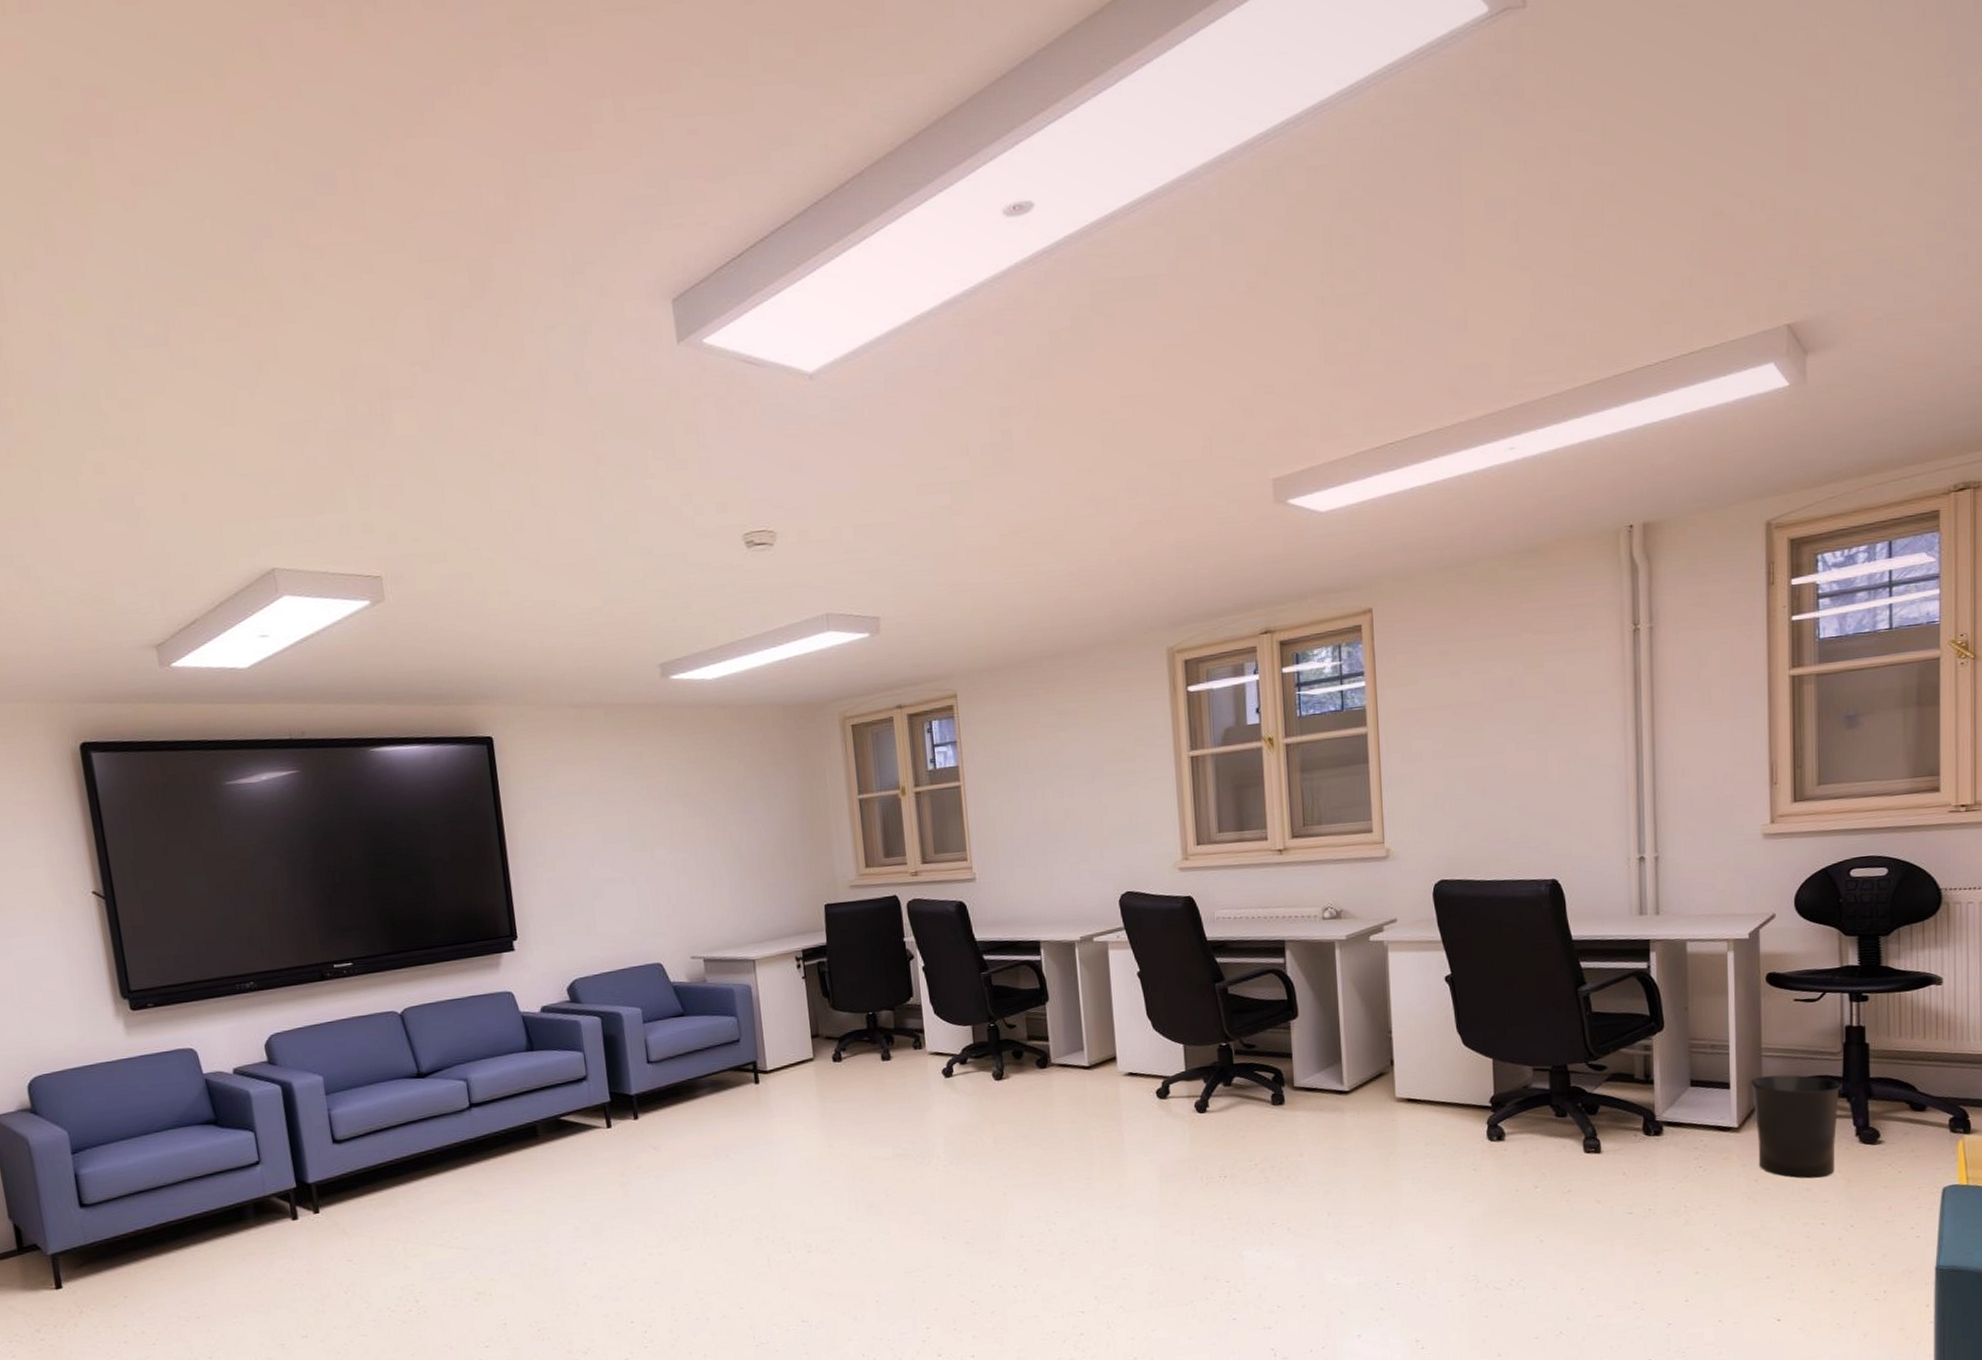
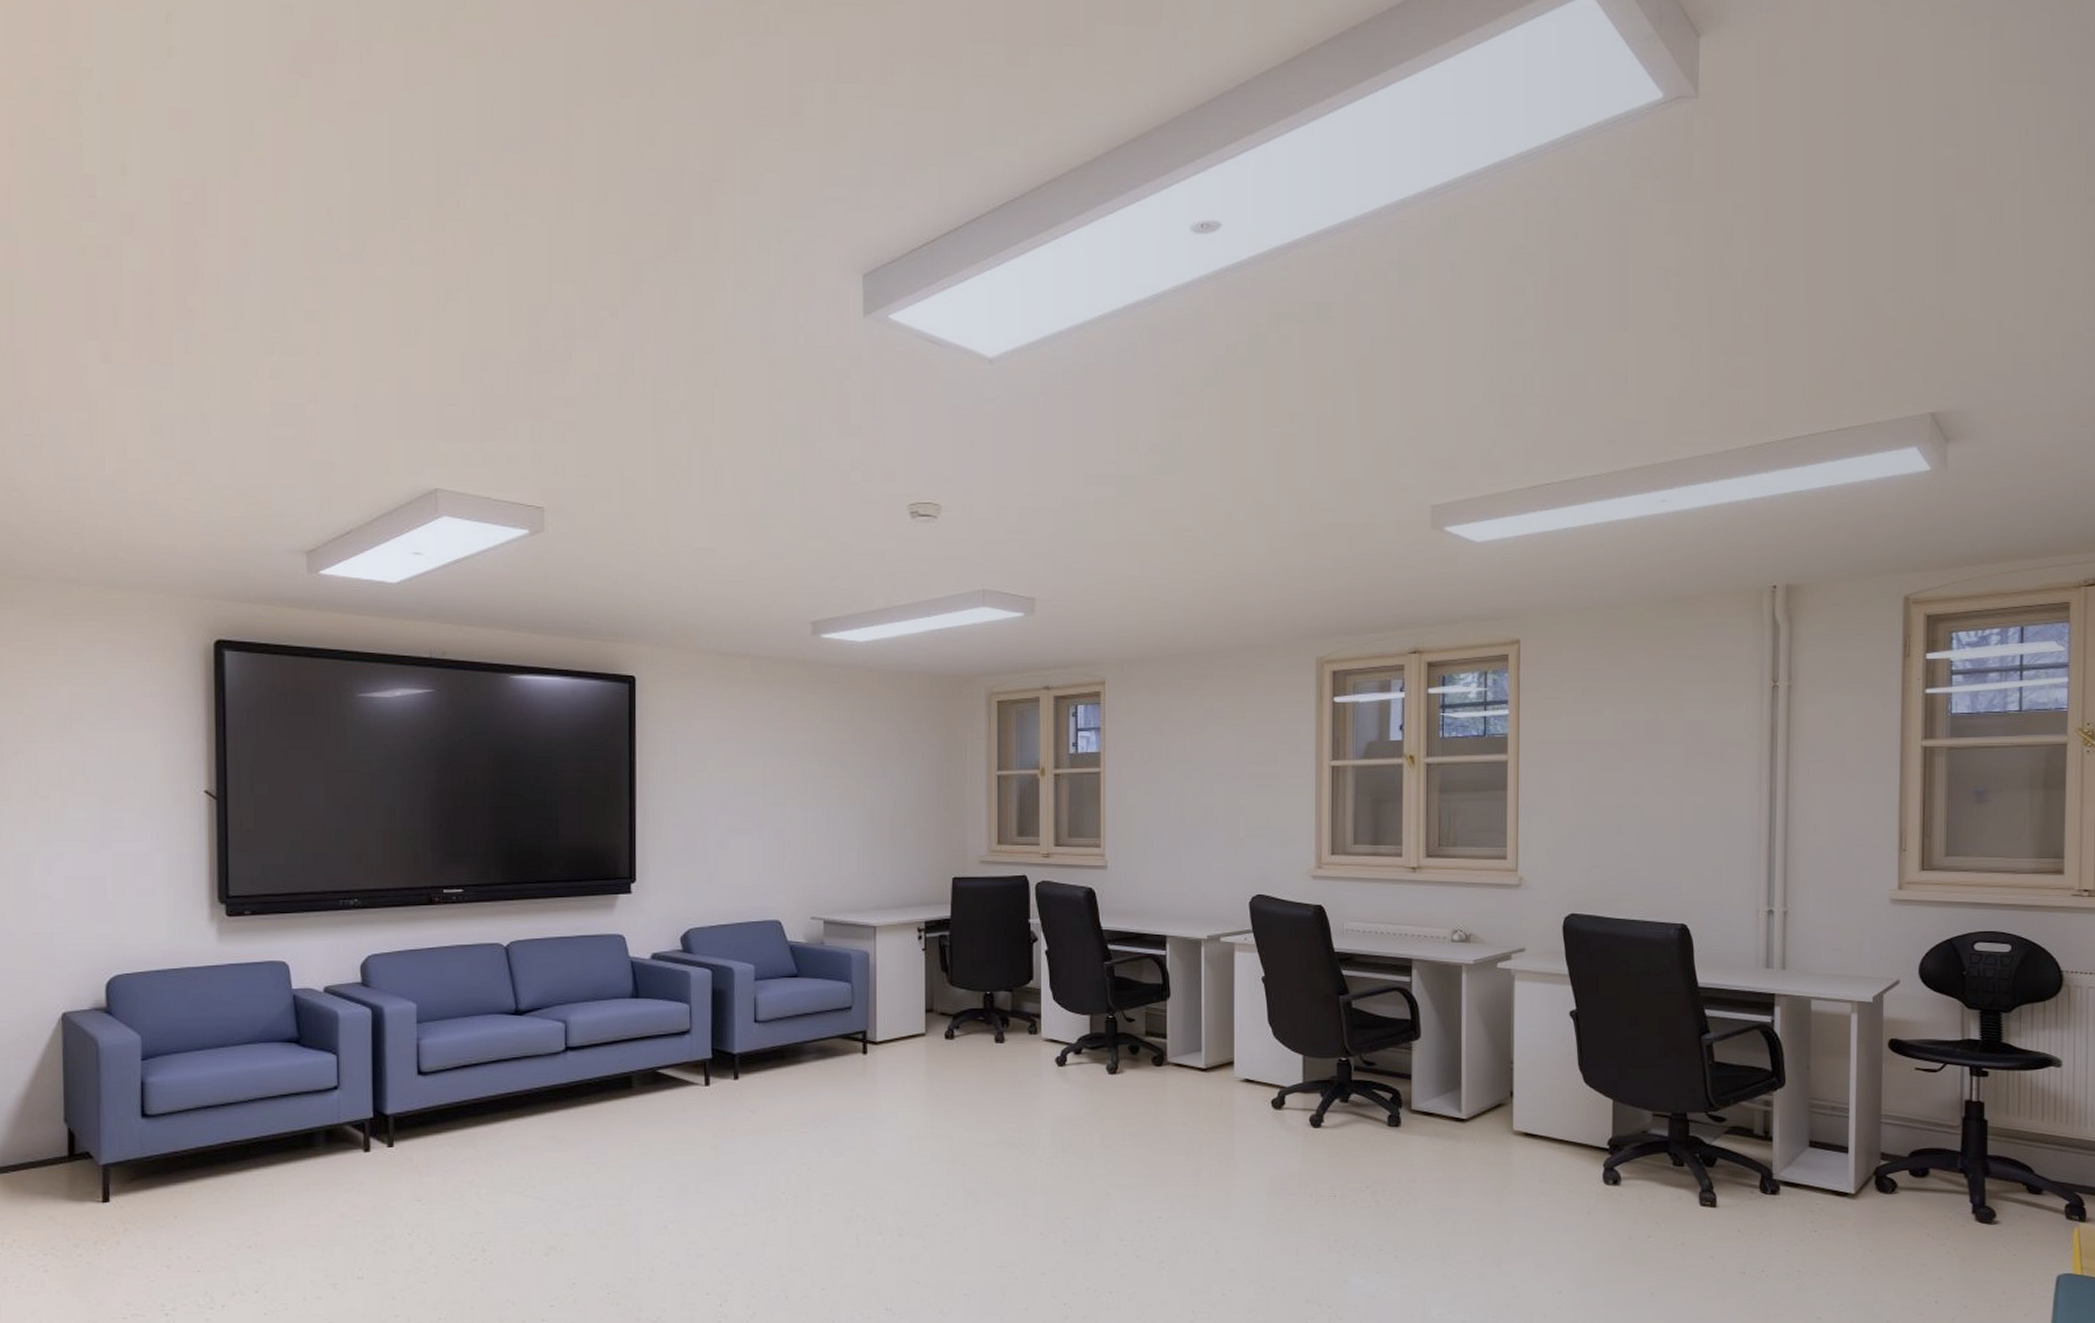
waste bin: present [1750,1074,1842,1178] -> none [1868,1143,1960,1253]

